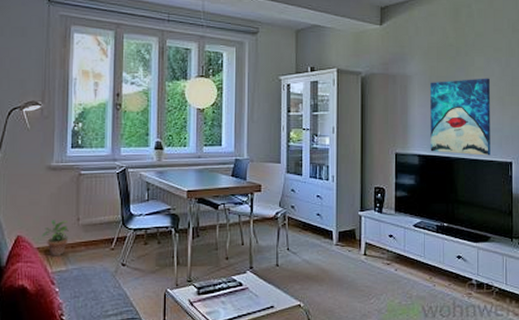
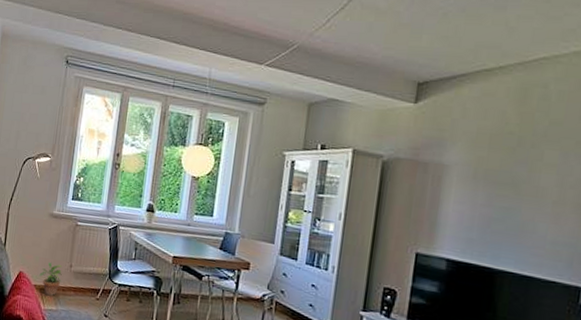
wall art: present [430,78,491,156] -> none [464,175,565,275]

